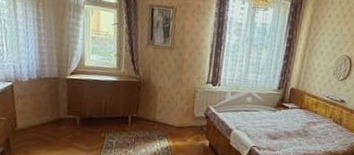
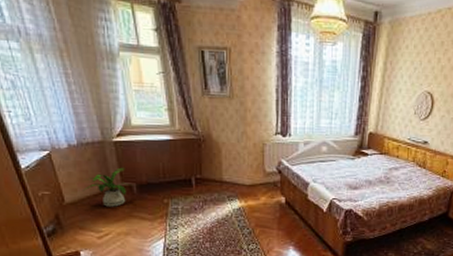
house plant: none [34,101,77,136] -> present [83,167,133,207]

